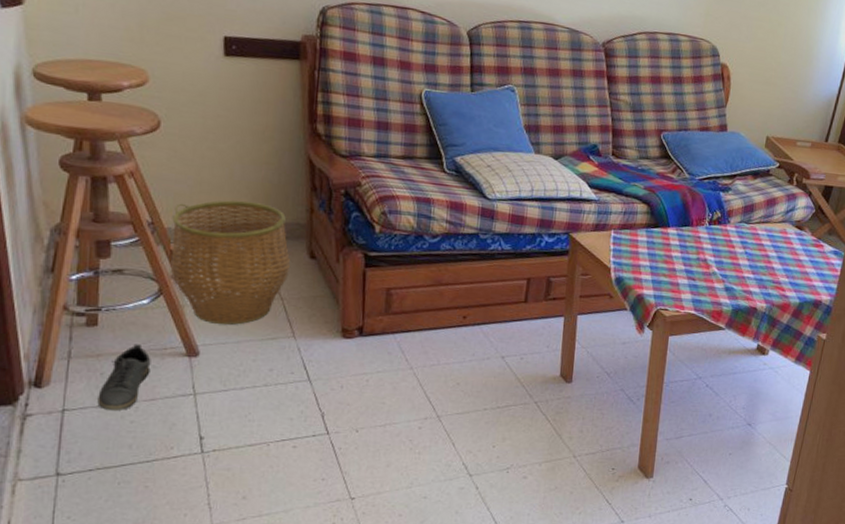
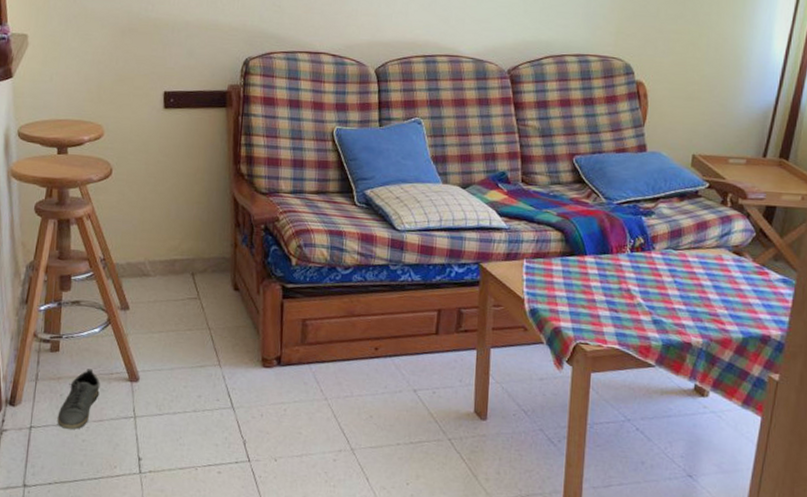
basket: present [170,200,291,325] -> none [117,237,217,353]

